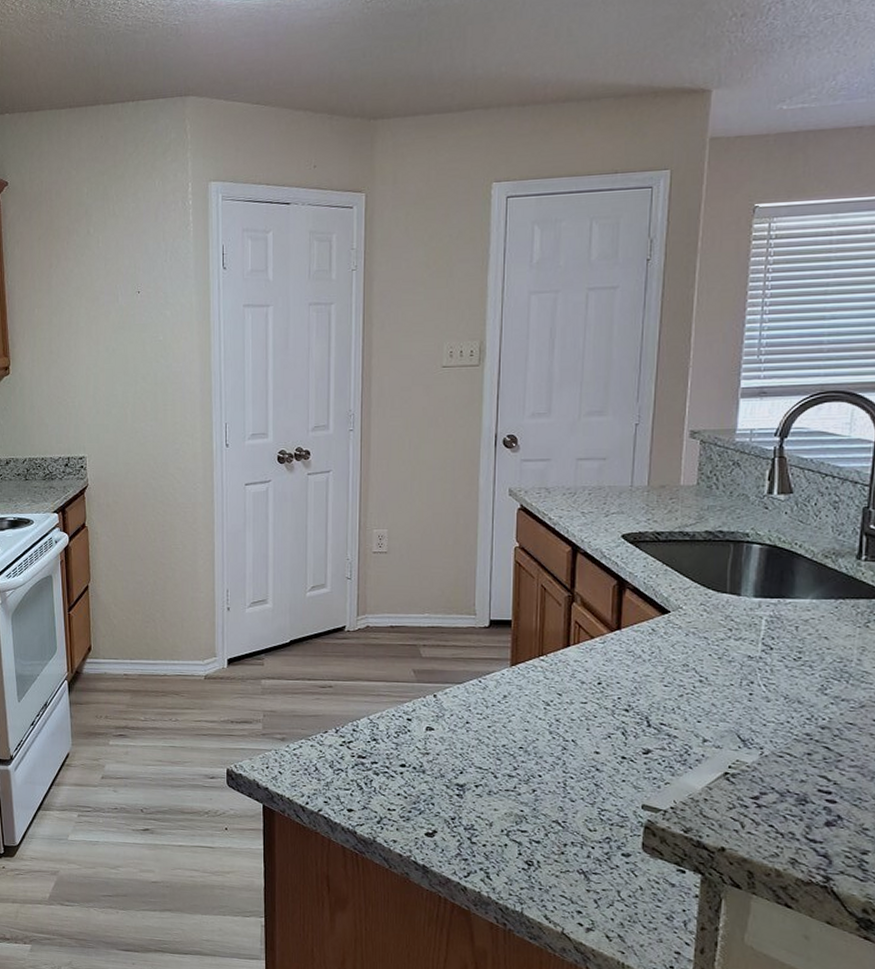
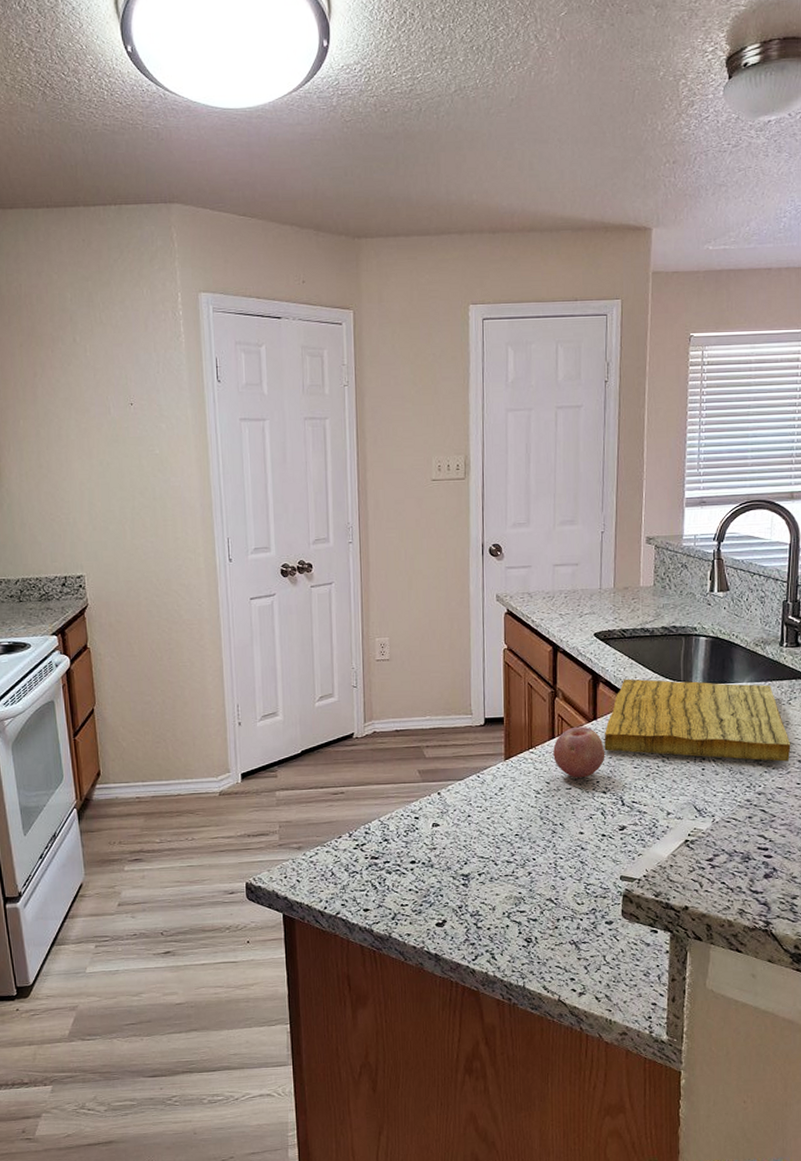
fruit: none [567,635,630,693] -> present [553,726,605,778]
cutting board: none [628,586,867,694] -> present [604,678,791,762]

